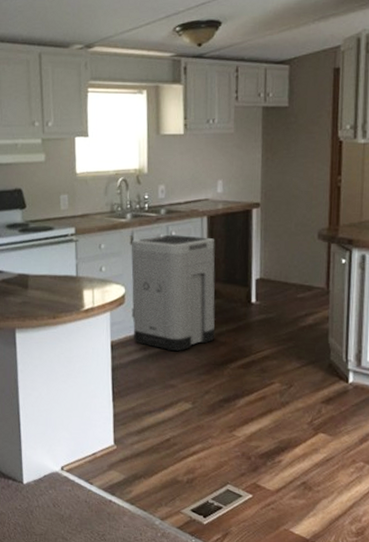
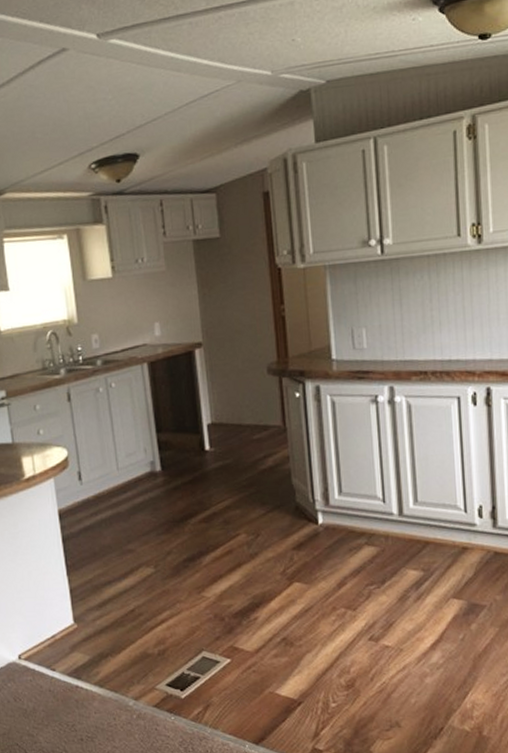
trash can: present [132,234,215,352] -> none [69,385,171,513]

